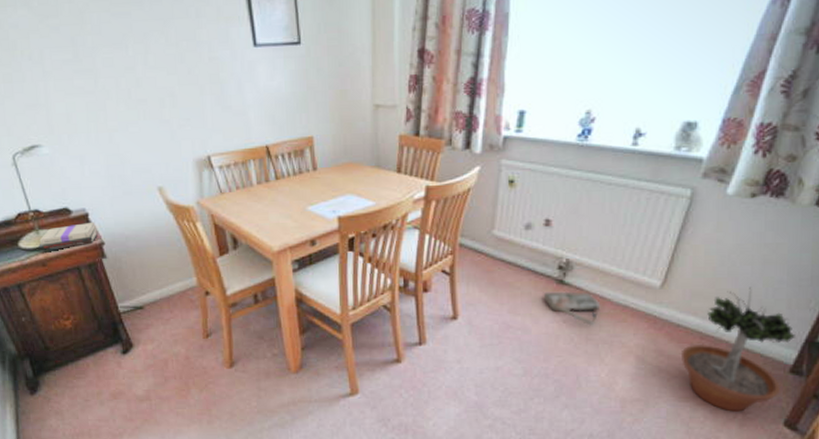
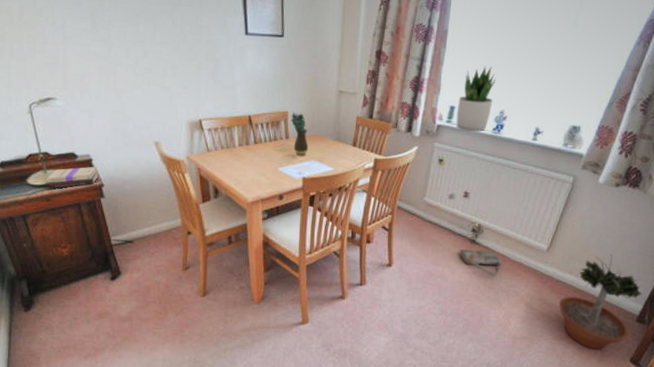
vase: none [317,136,342,192] -> present [290,112,309,157]
planter: none [528,54,577,142] -> present [456,66,496,133]

